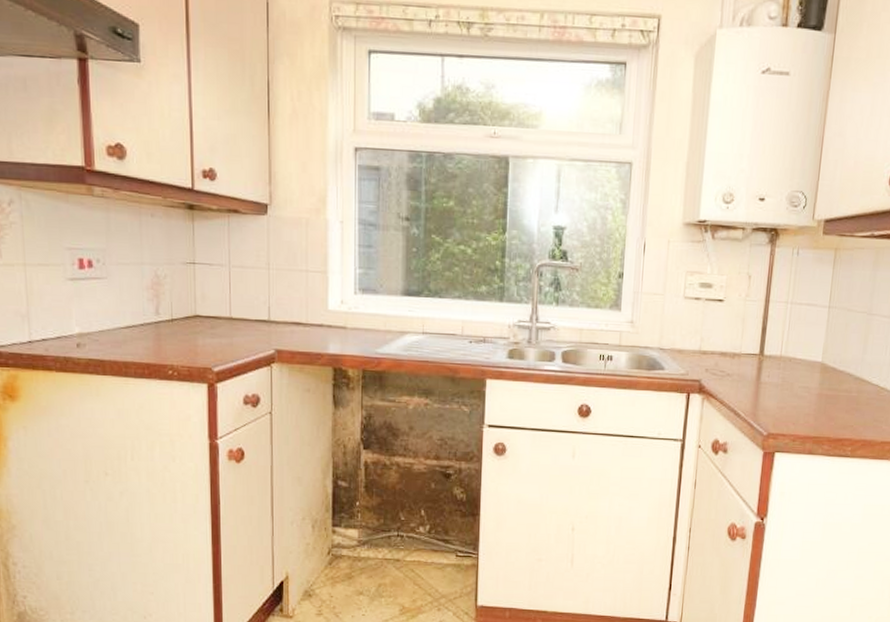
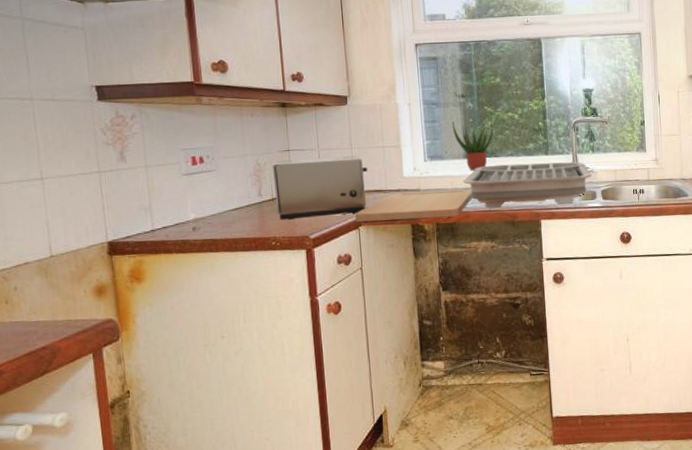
toaster: none [173,274,286,347] -> present [272,155,368,220]
cutting board: none [268,329,408,364] -> present [355,189,472,222]
potted plant: none [391,249,441,312] -> present [452,121,494,171]
dish rack: none [398,307,553,365] -> present [463,162,592,209]

